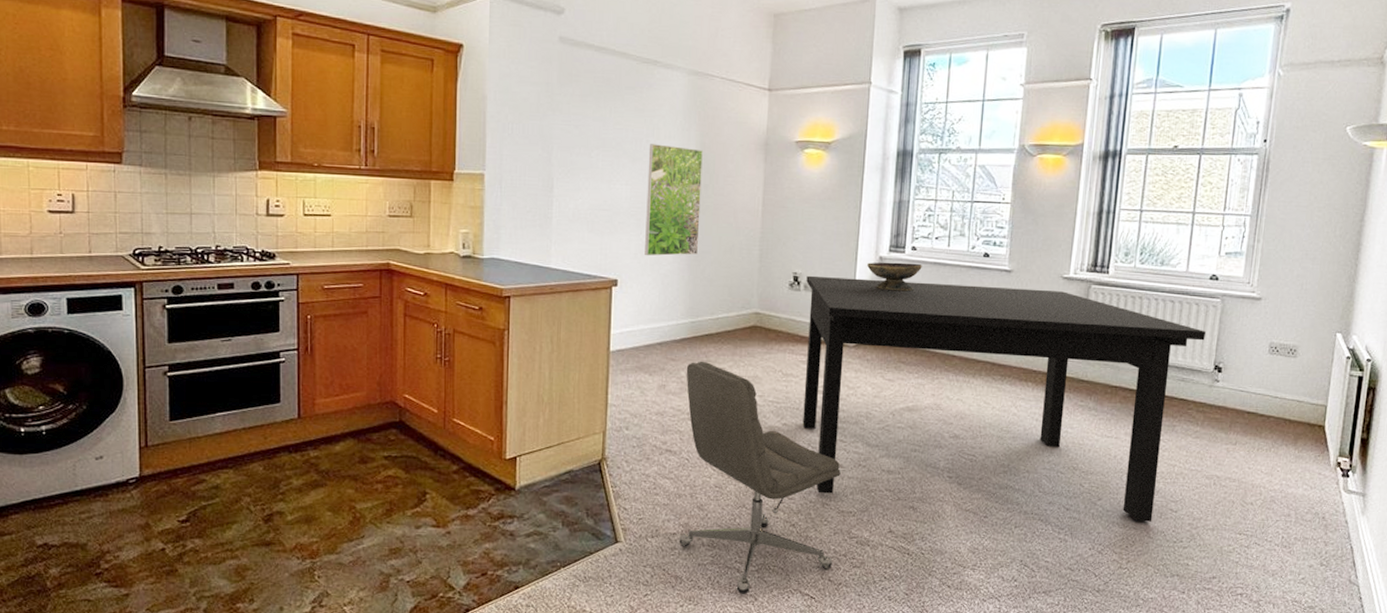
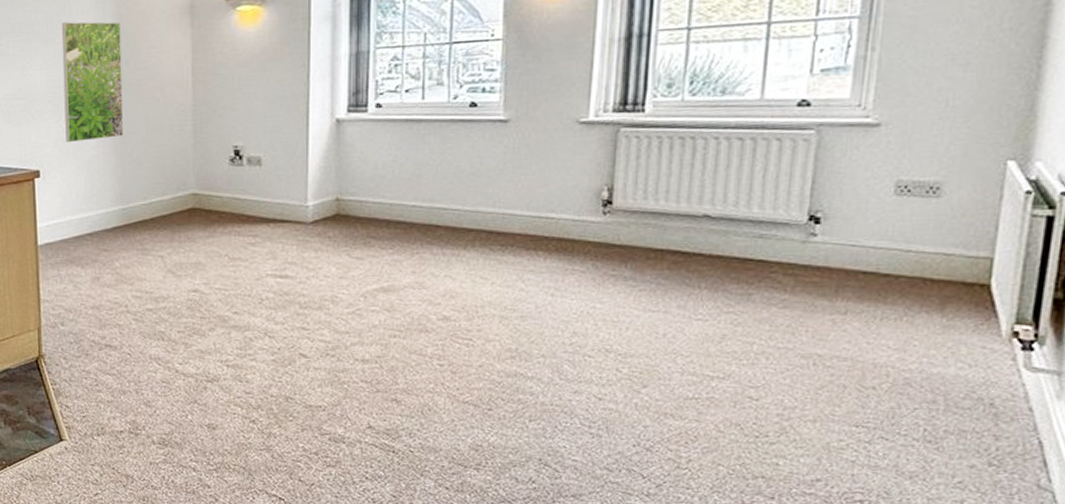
chair: present [679,361,841,595] -> none [120,249,305,495]
dining table: present [802,275,1205,522] -> none [249,139,793,413]
decorative bowl: present [867,262,922,292] -> none [322,122,390,157]

